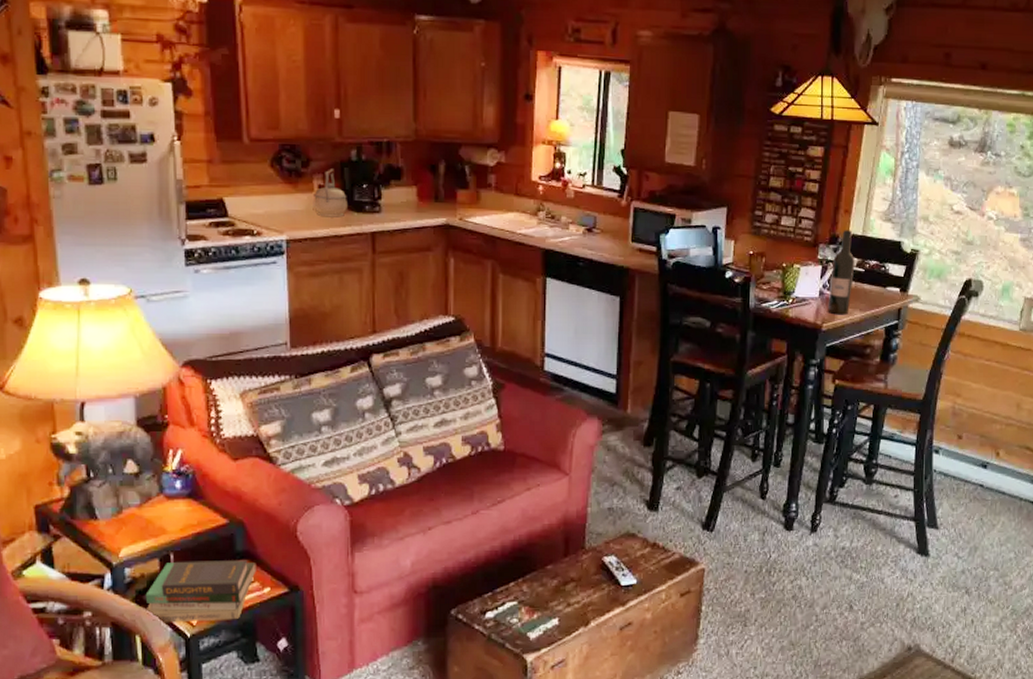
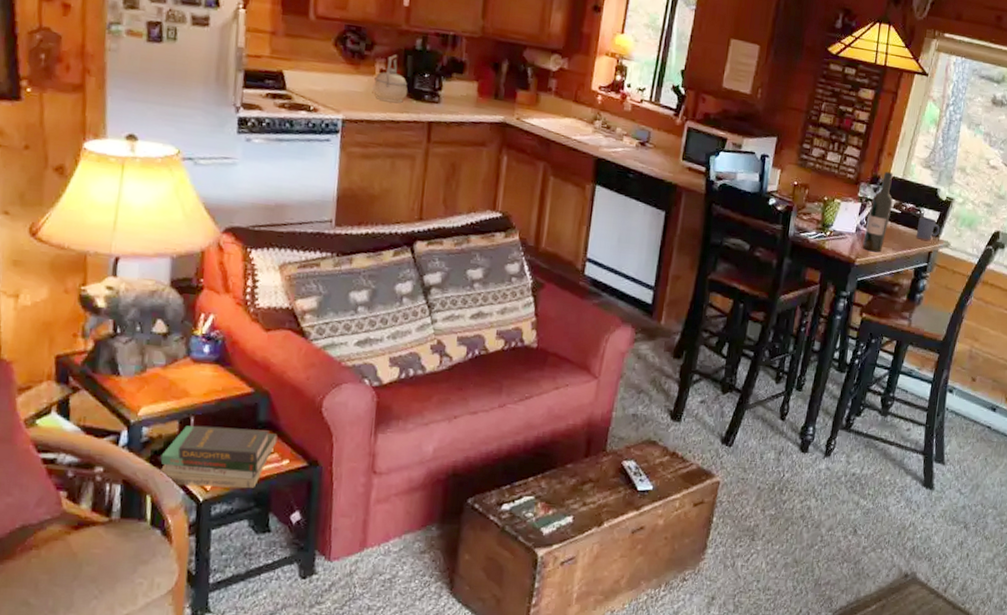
mug: none [883,273,908,297] -> present [916,216,941,241]

